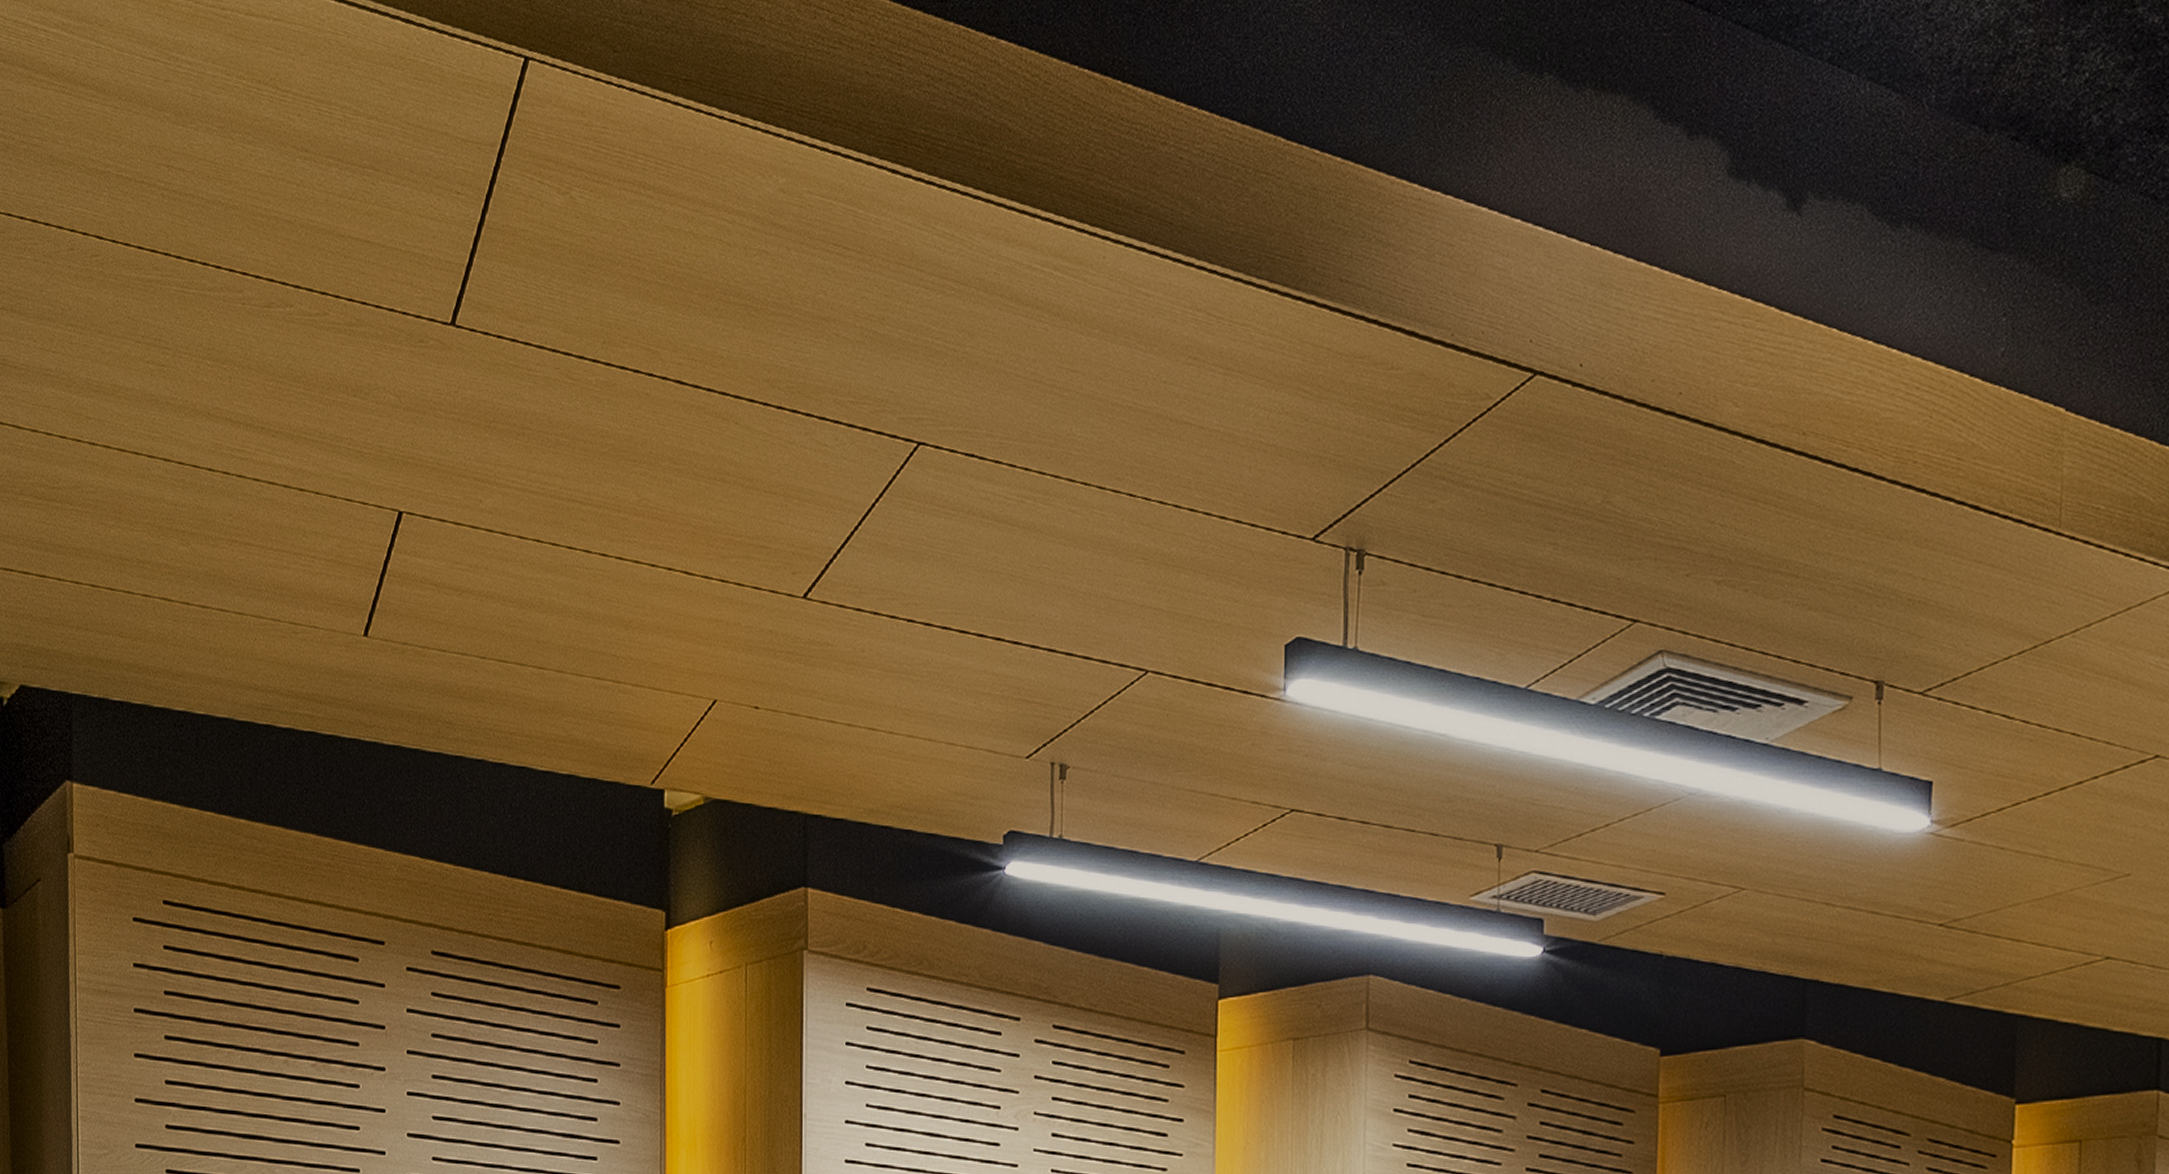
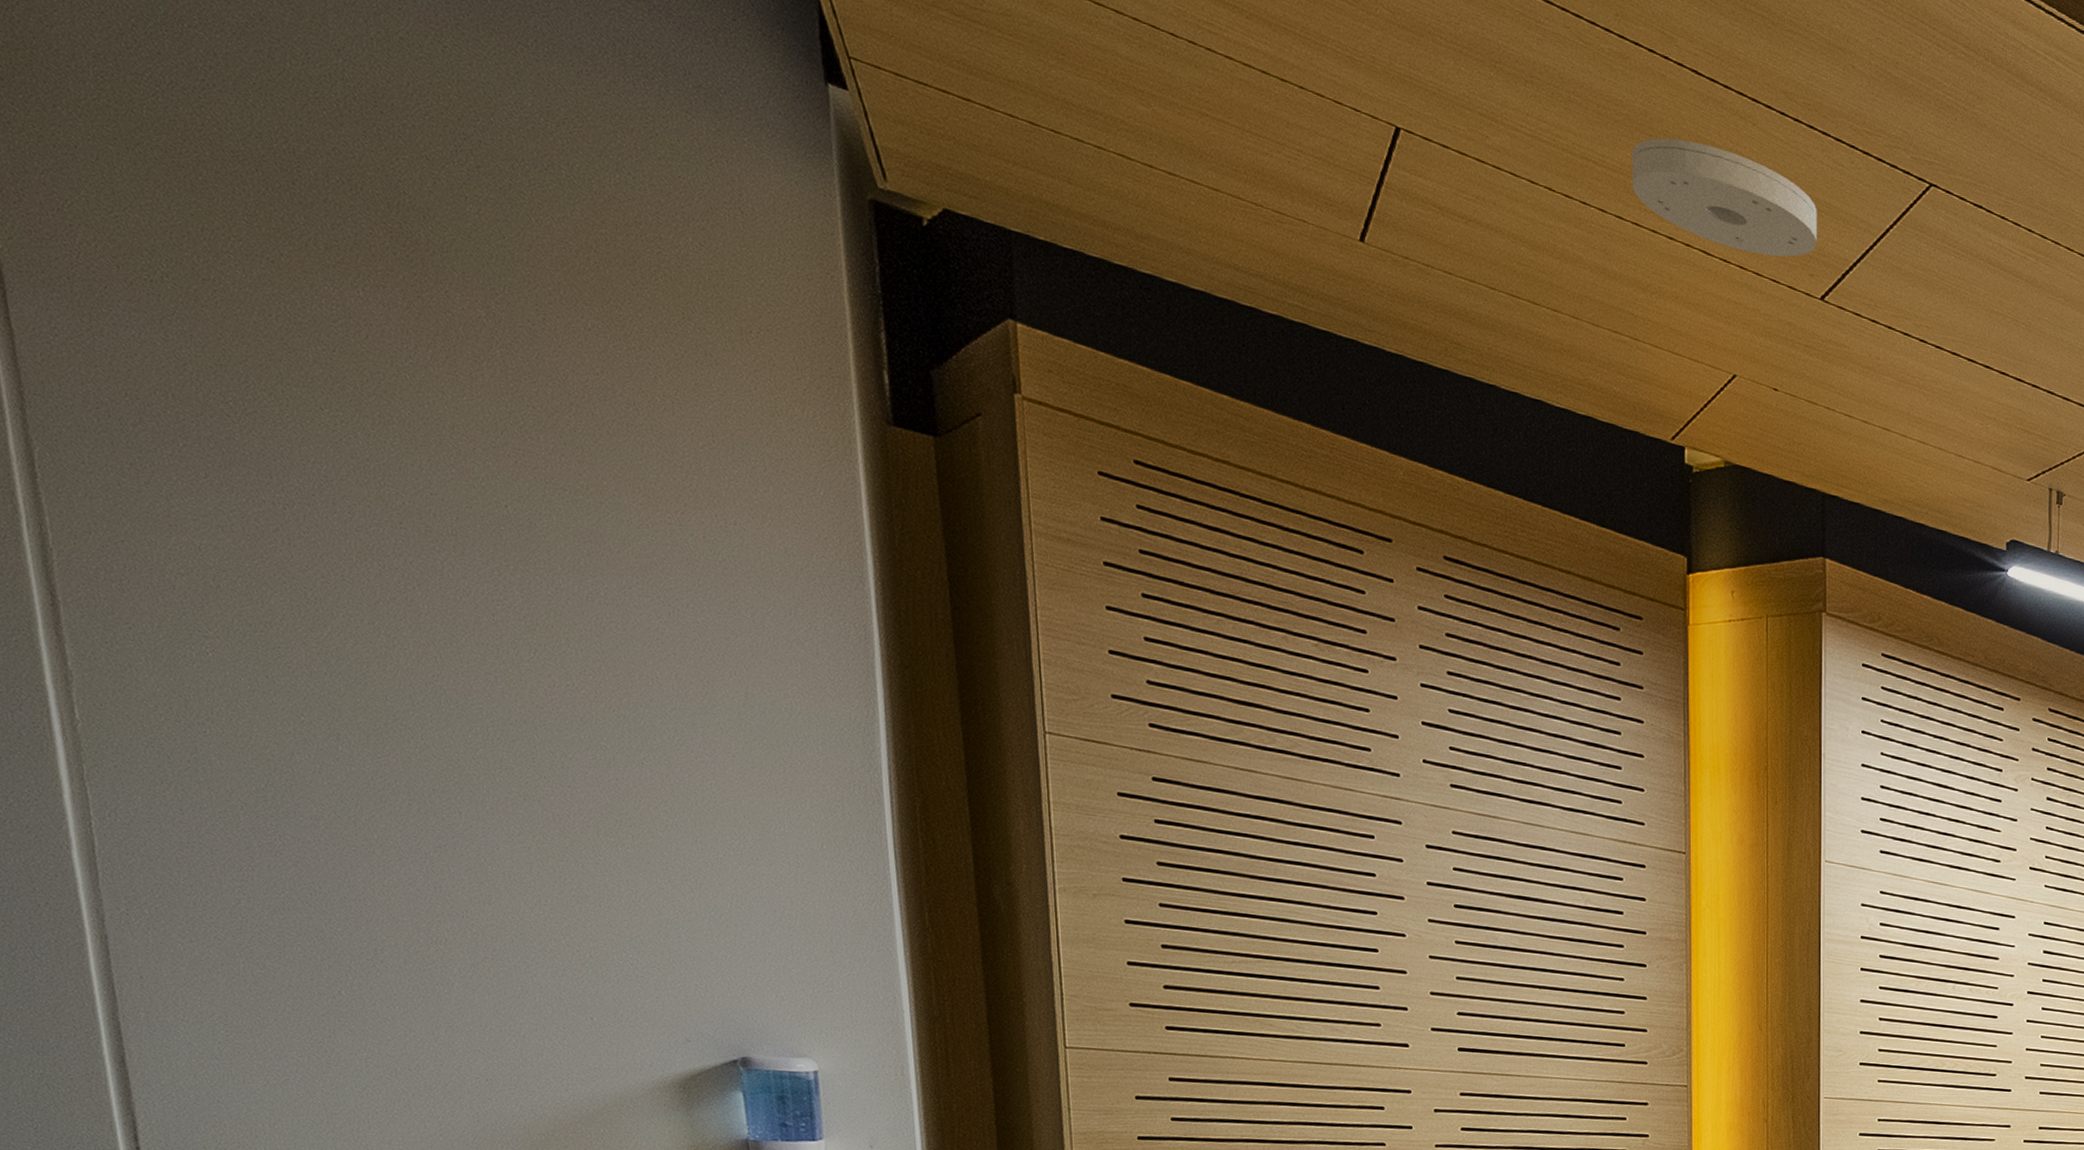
smoke detector: none [616,456,800,563] -> present [1631,137,1817,258]

